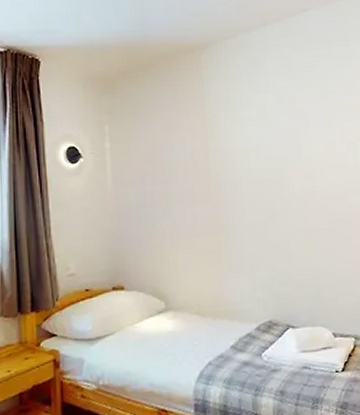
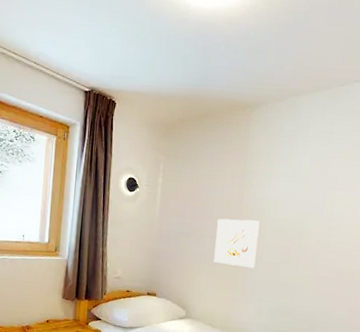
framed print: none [184,175,238,234] -> present [214,218,260,268]

